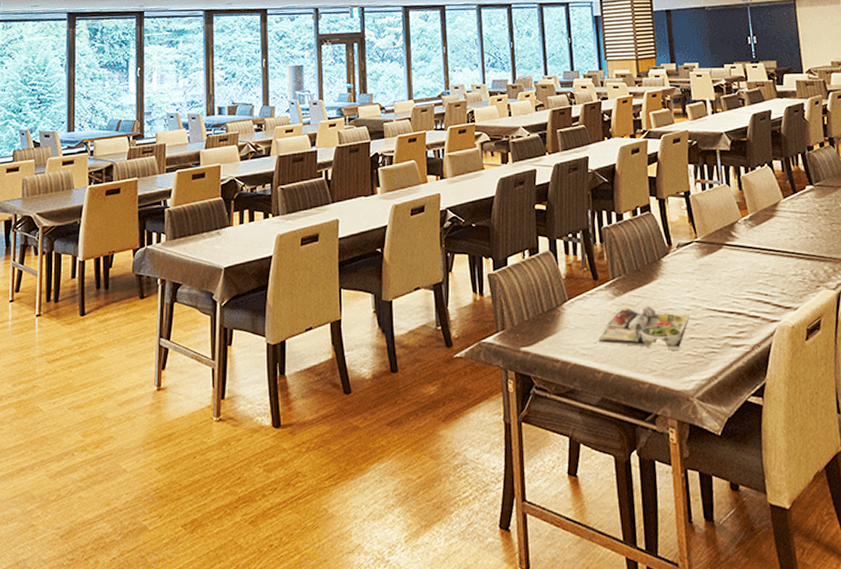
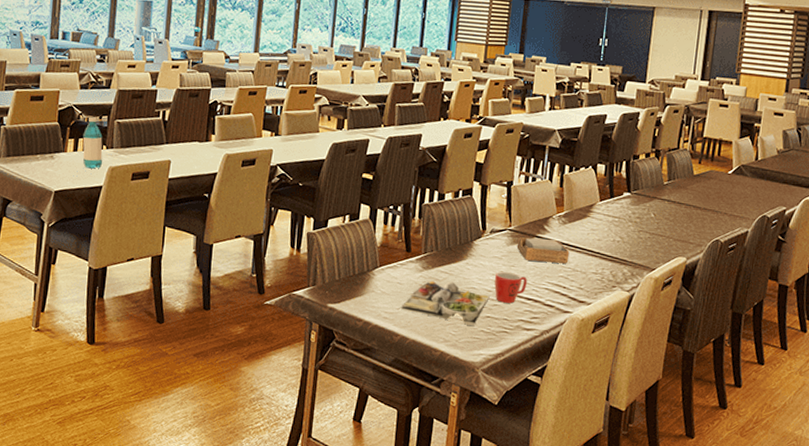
water bottle: none [248,186,271,240] -> present [82,117,103,169]
mug: none [690,286,726,320] -> present [494,271,527,304]
napkin holder: none [706,245,765,271] -> present [516,237,570,264]

